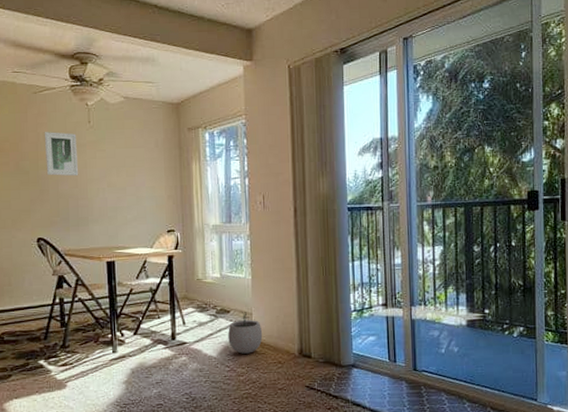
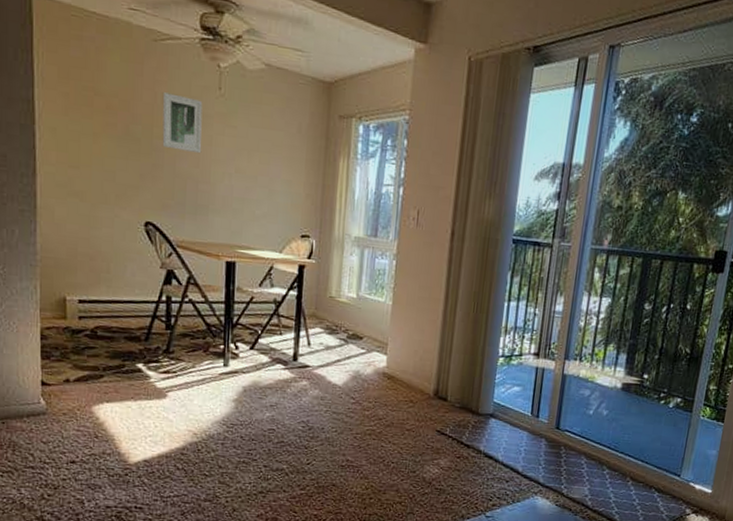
plant pot: present [228,311,263,354] -> none [357,339,397,388]

